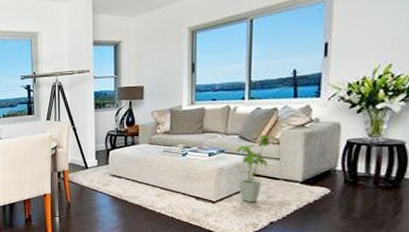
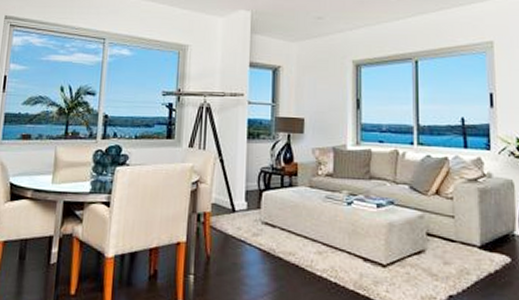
house plant: present [237,133,280,203] -> none [408,184,454,269]

